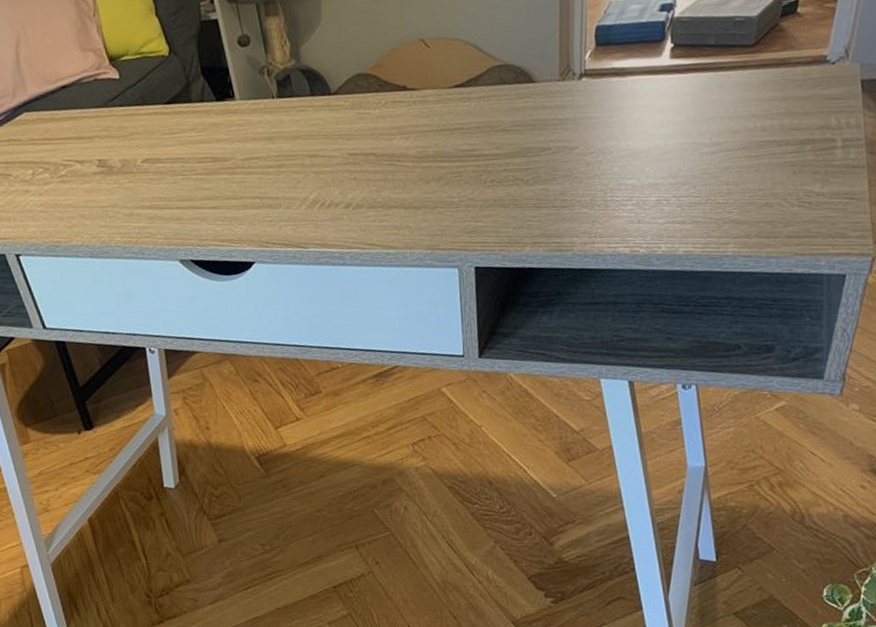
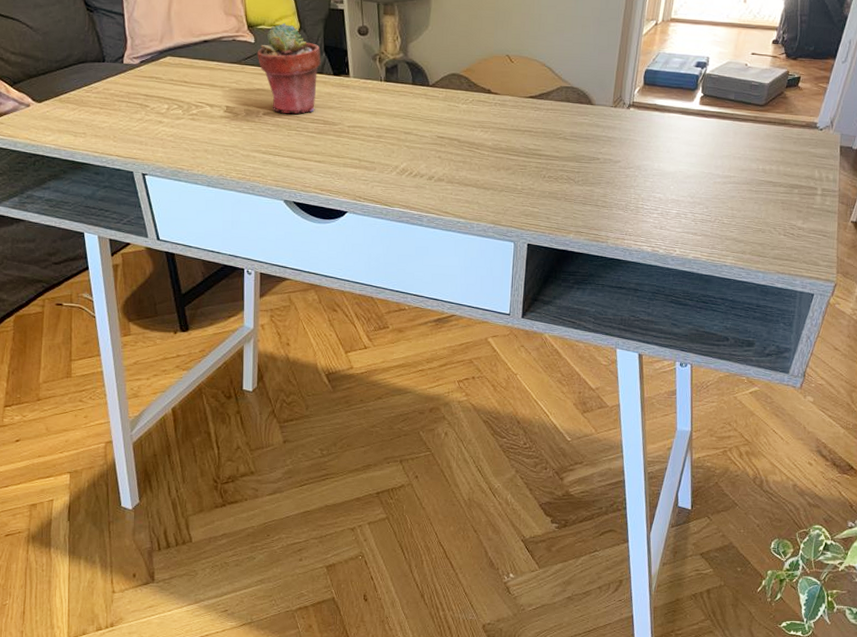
potted succulent: none [124,48,200,157] -> present [257,22,321,114]

